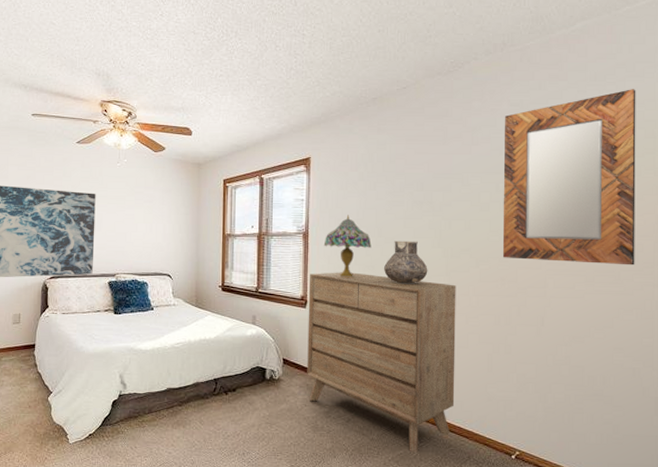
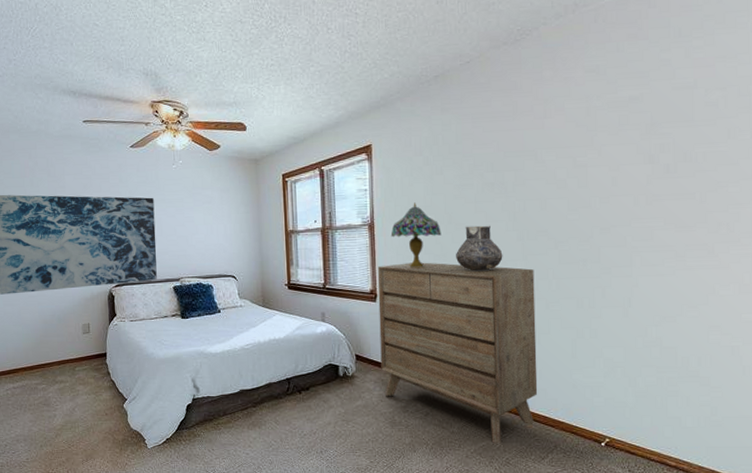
home mirror: present [502,89,636,266] -> none [580,42,731,238]

